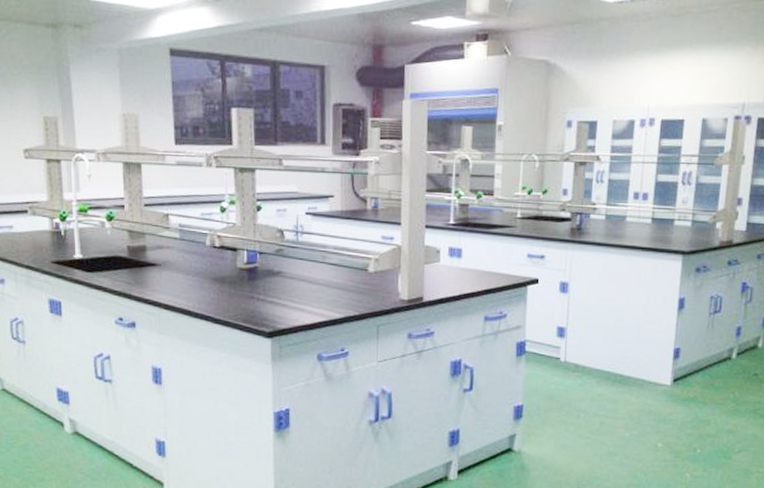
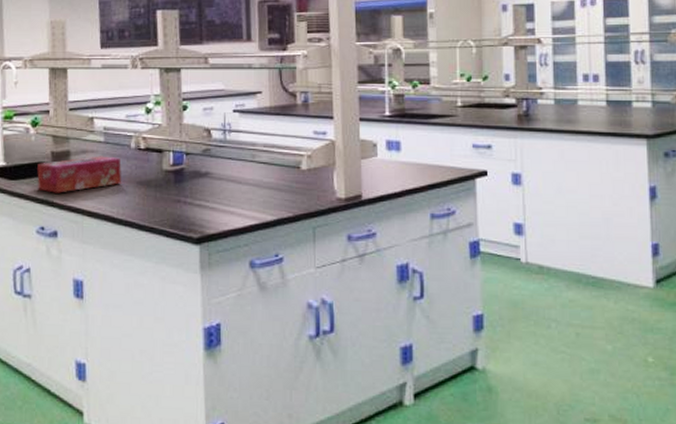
tissue box: none [114,252,197,287] -> present [37,156,121,193]

